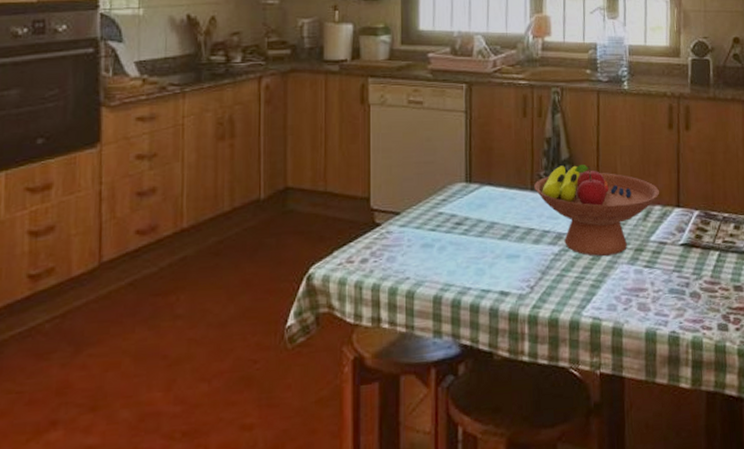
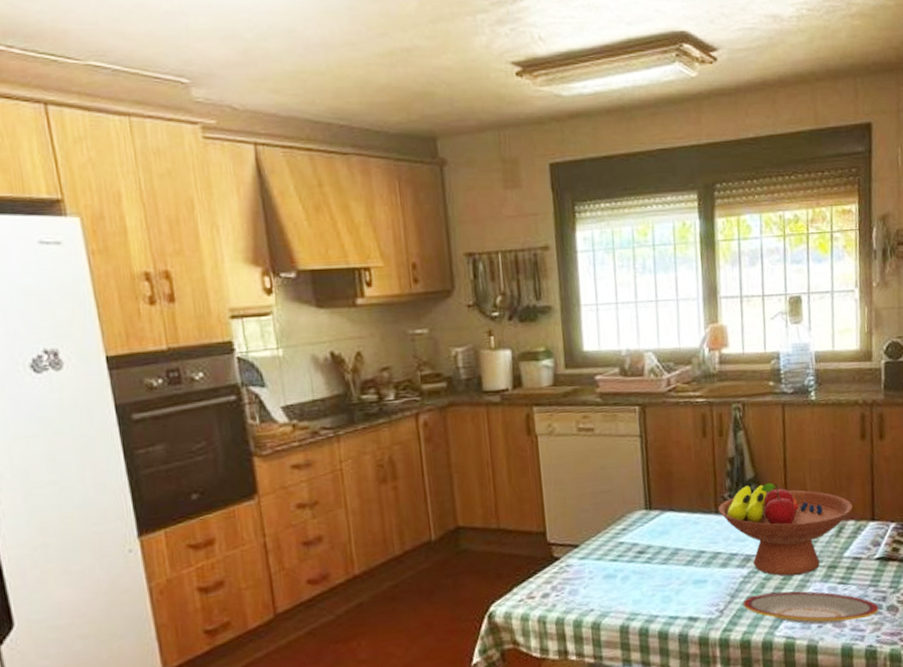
plate: none [553,271,682,307] -> present [743,591,879,625]

